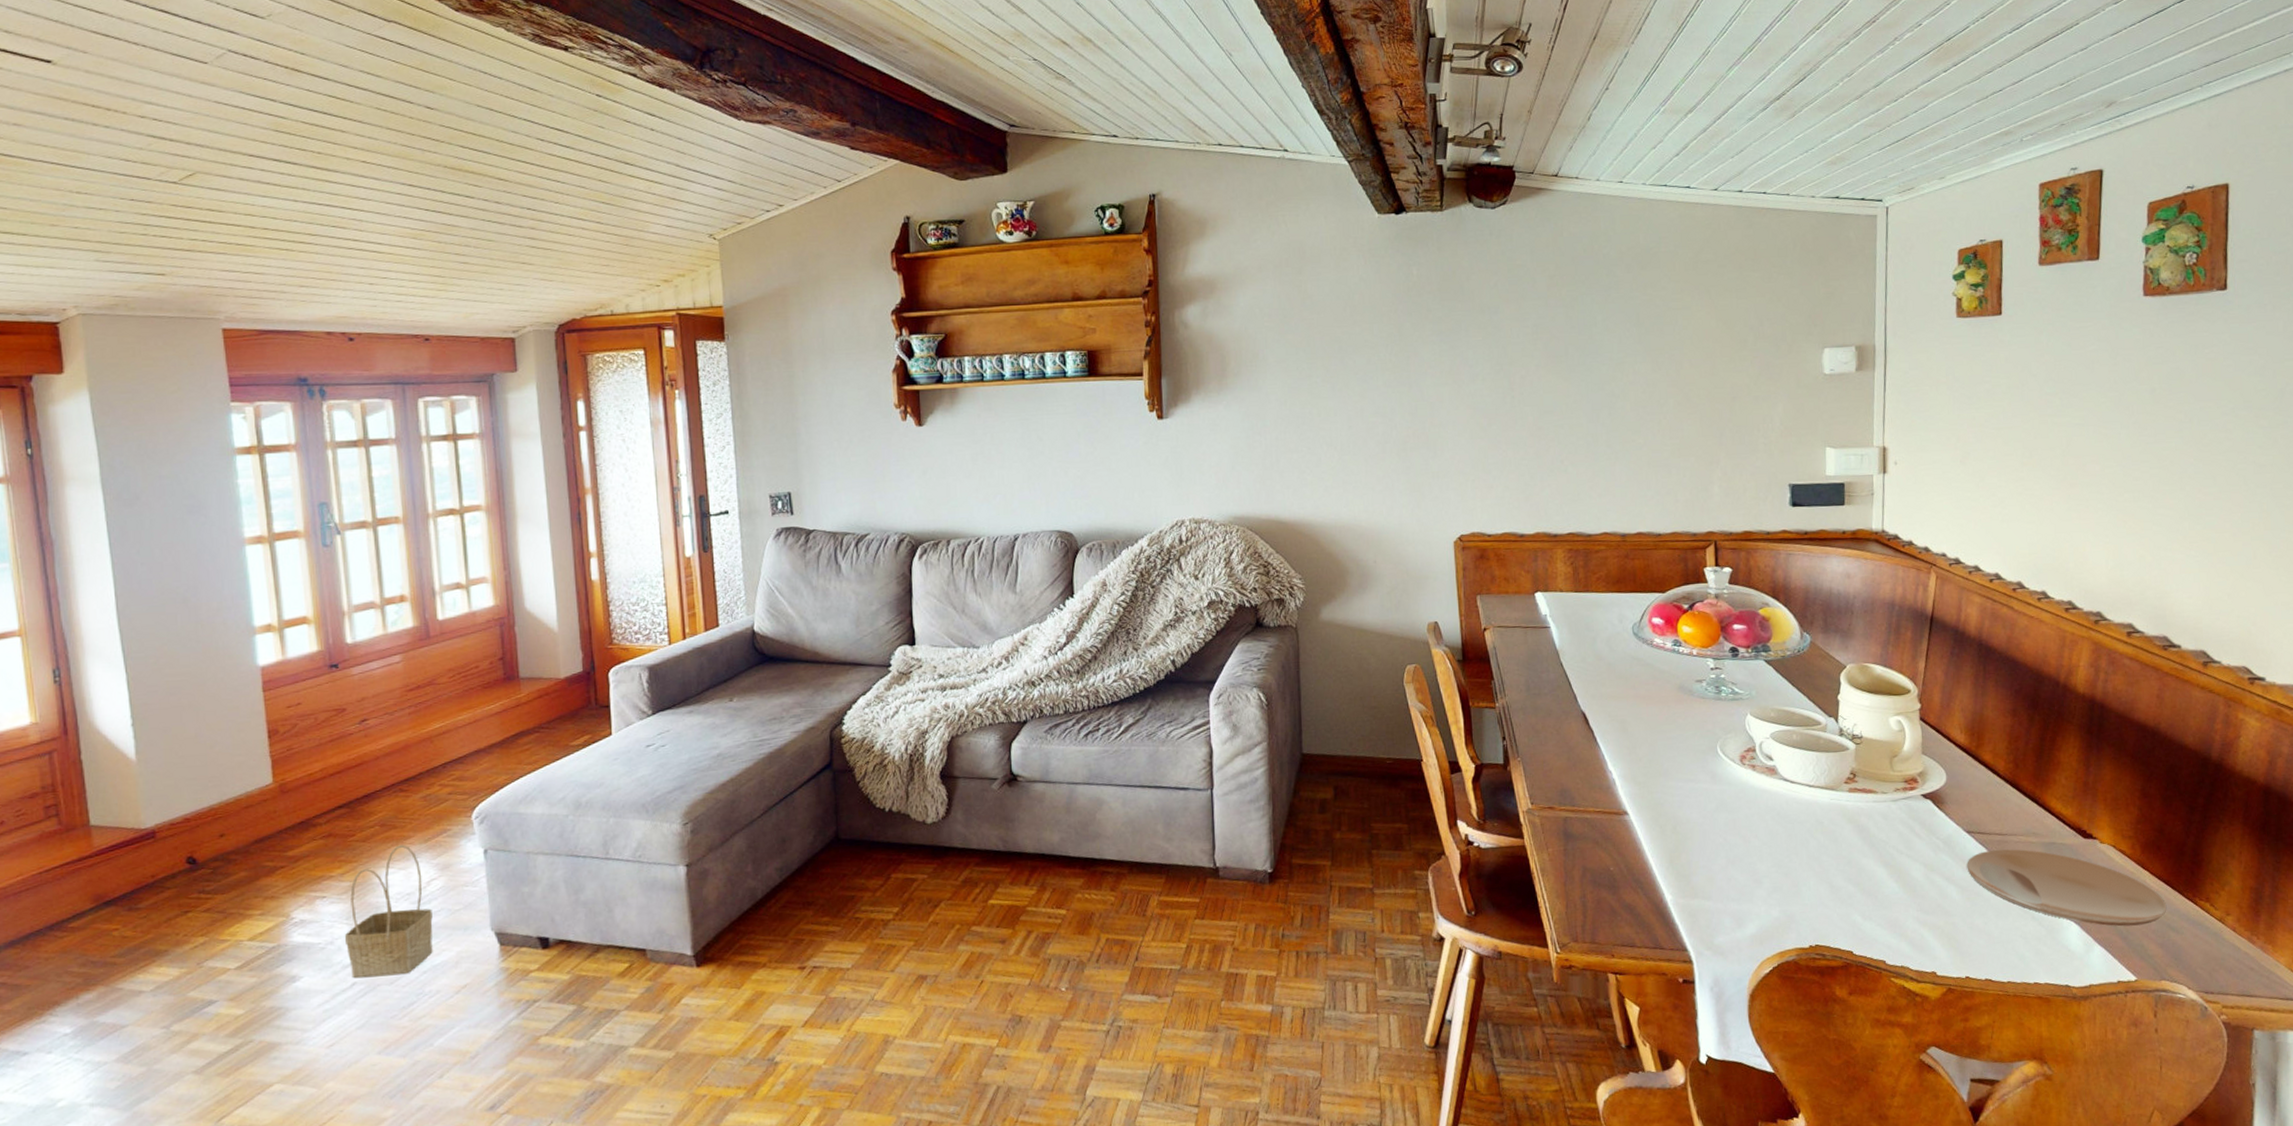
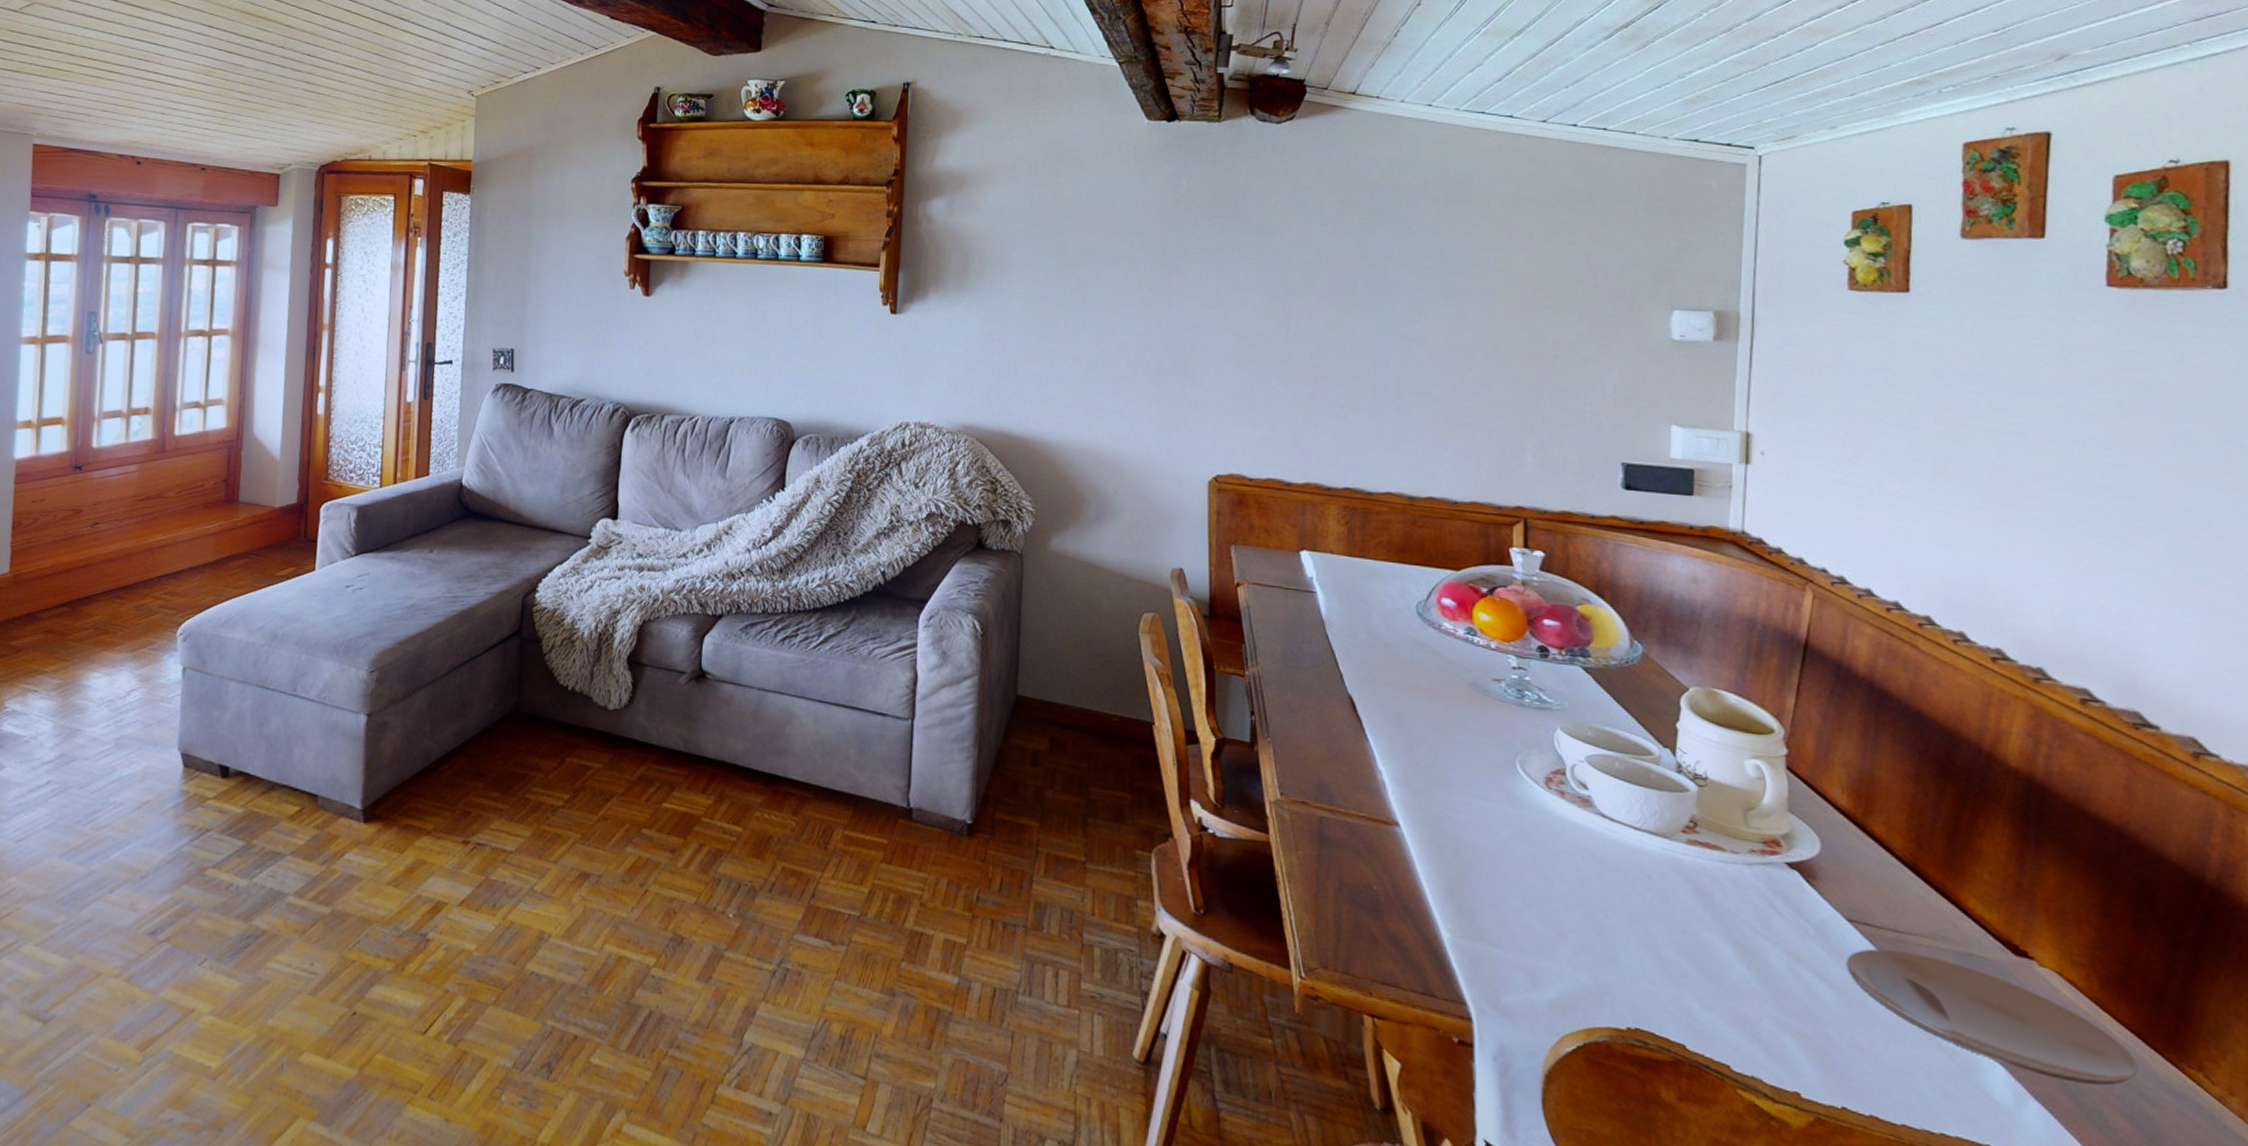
basket: present [344,845,433,978] -> none [47,651,128,781]

